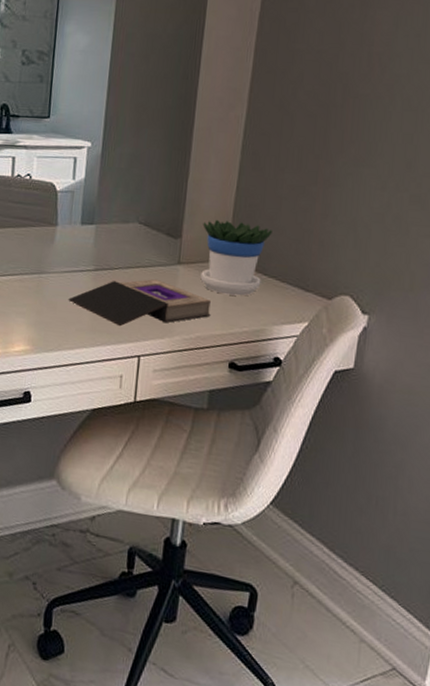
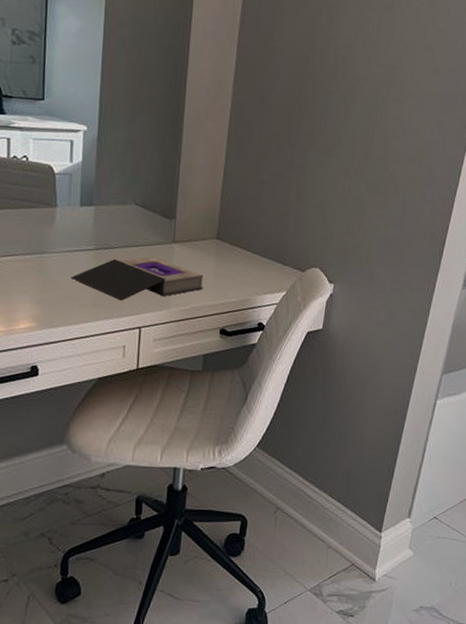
flowerpot: present [200,220,273,296] -> none [193,202,255,271]

